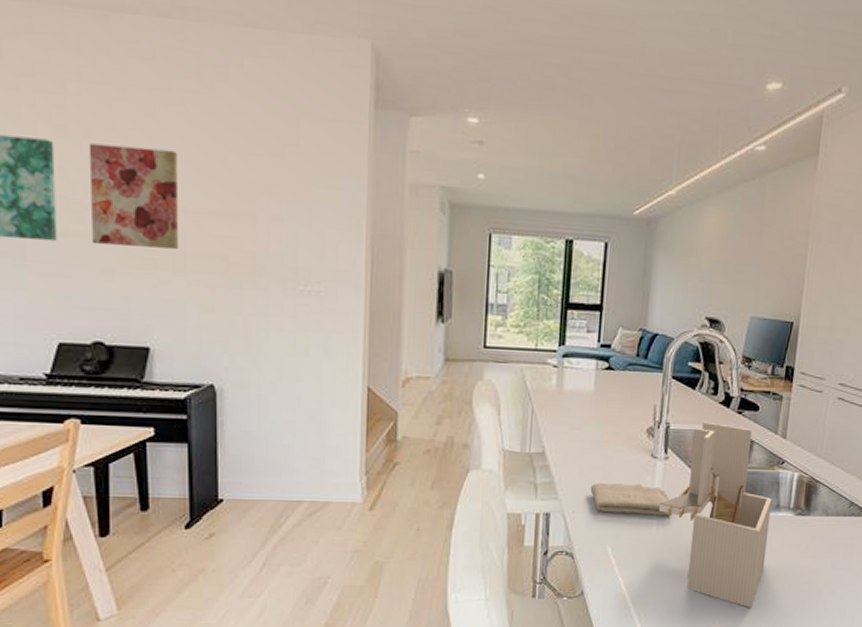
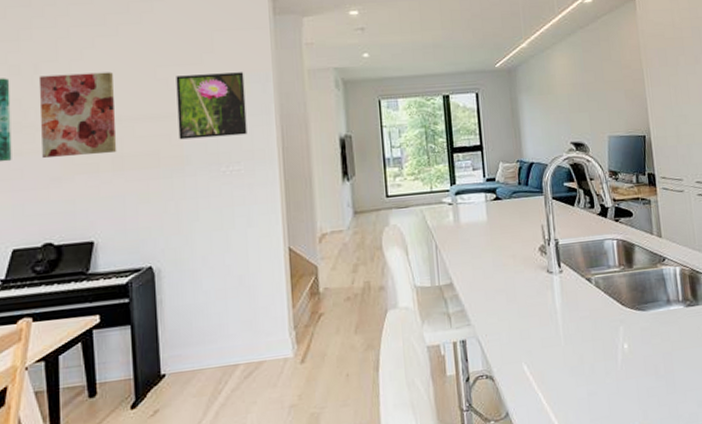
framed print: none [251,168,333,251] -> present [176,72,247,140]
washcloth: present [590,483,673,516] -> none [498,299,576,332]
utensil holder: present [659,421,772,608] -> none [563,232,669,404]

